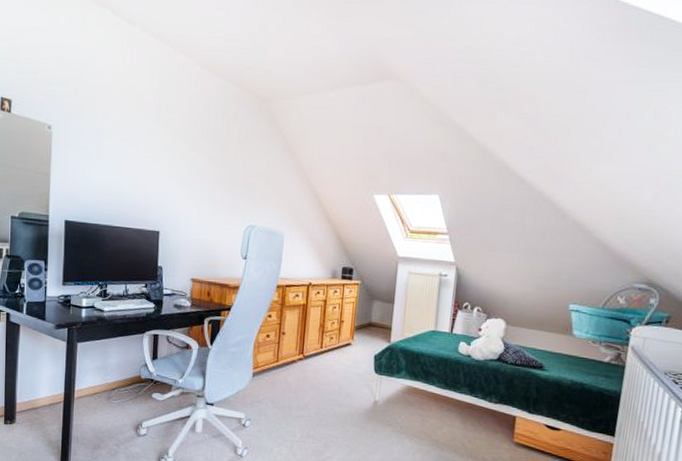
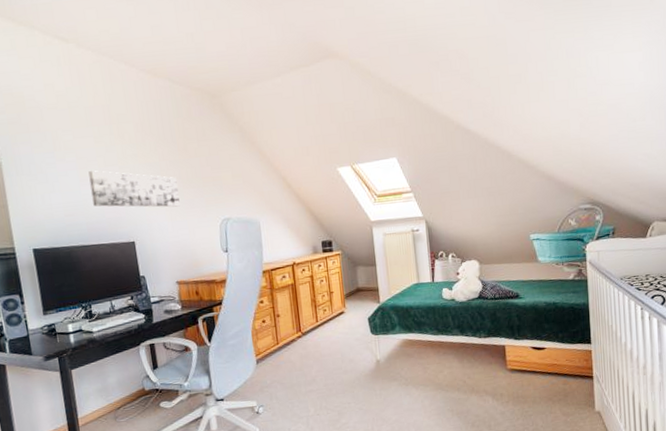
wall art: none [128,154,211,205] -> present [88,170,180,207]

